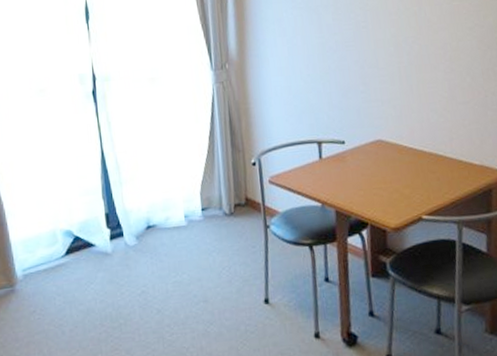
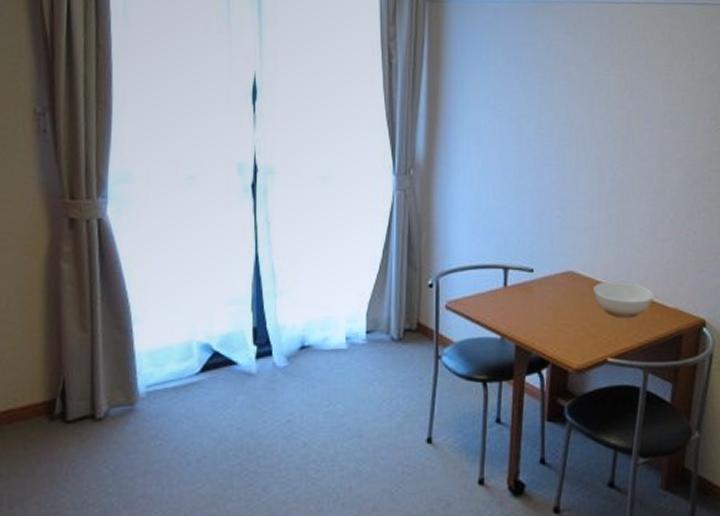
bowl: none [402,144,461,178] -> present [594,281,655,318]

